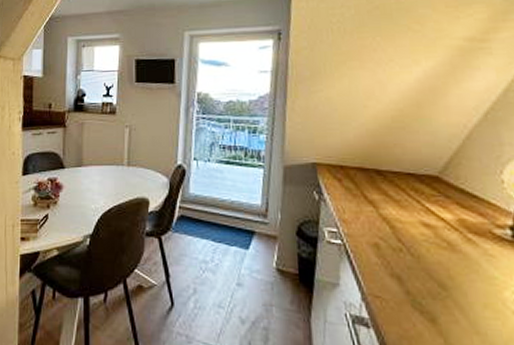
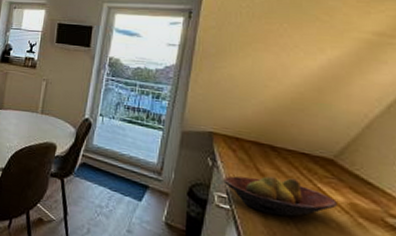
fruit bowl: none [332,201,446,244] -> present [223,176,337,217]

